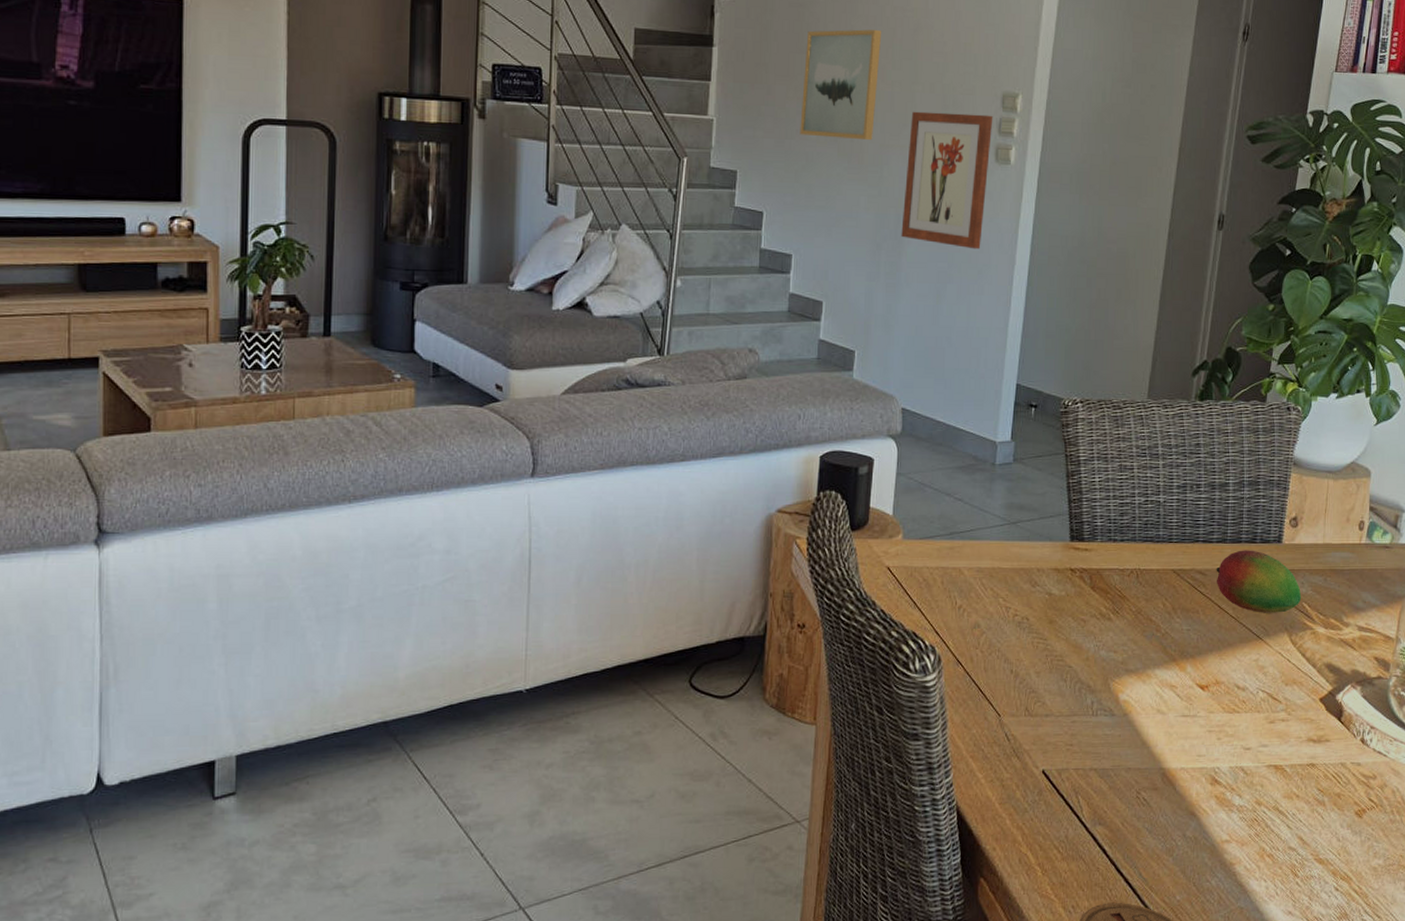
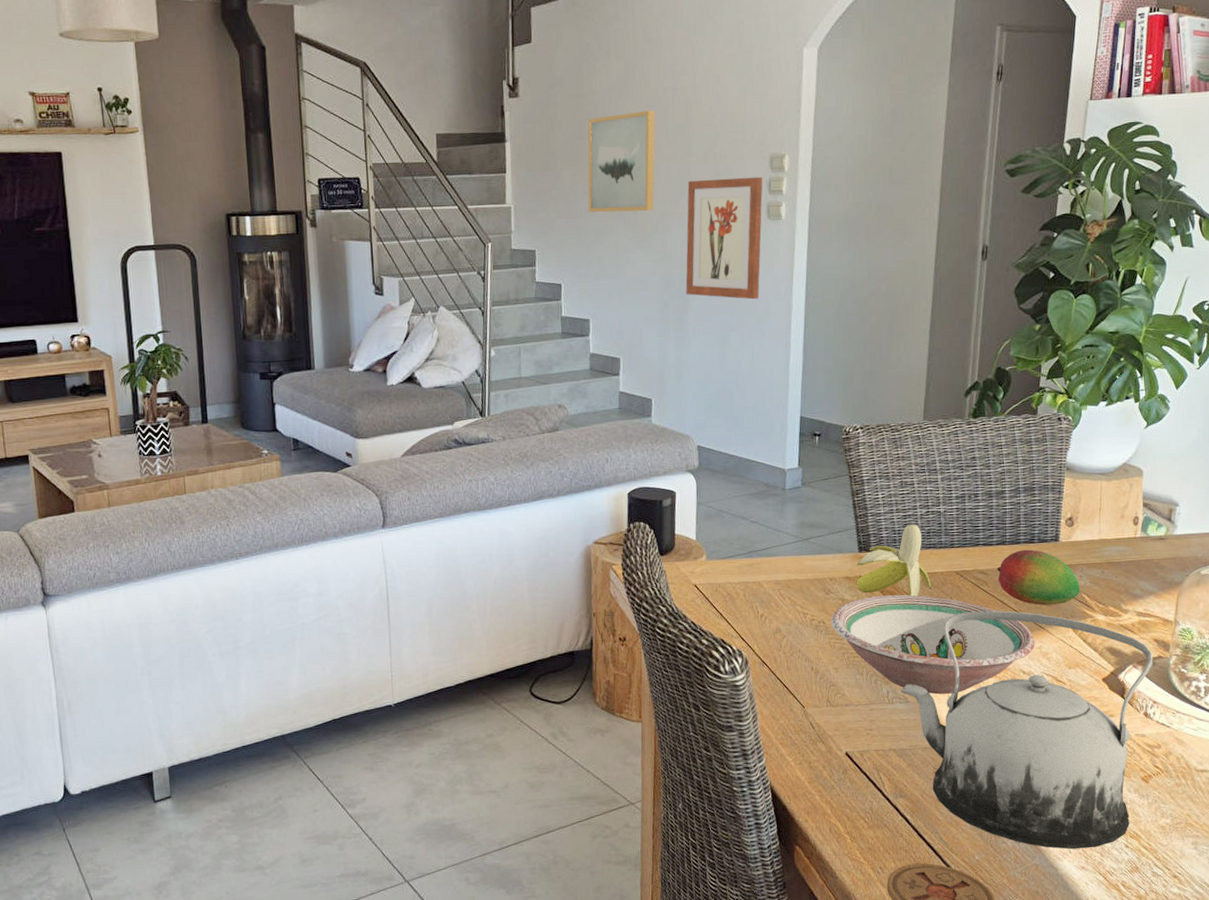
bowl: none [1034,592,1252,708] -> present [830,594,1035,694]
banana: none [1065,514,1146,595] -> present [856,524,931,597]
teapot: none [1106,615,1373,891] -> present [901,610,1153,850]

